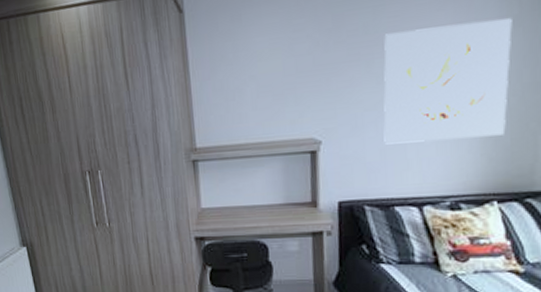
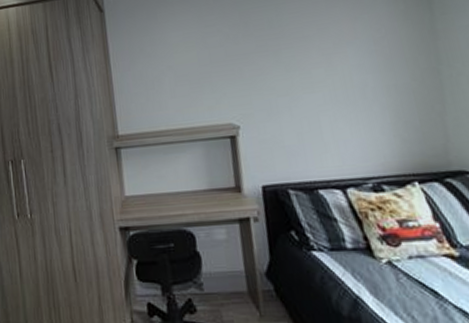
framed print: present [383,18,513,145] -> none [287,13,413,128]

